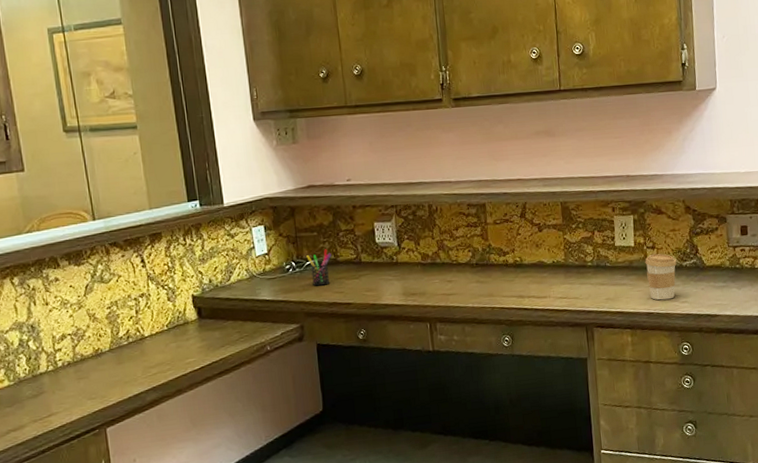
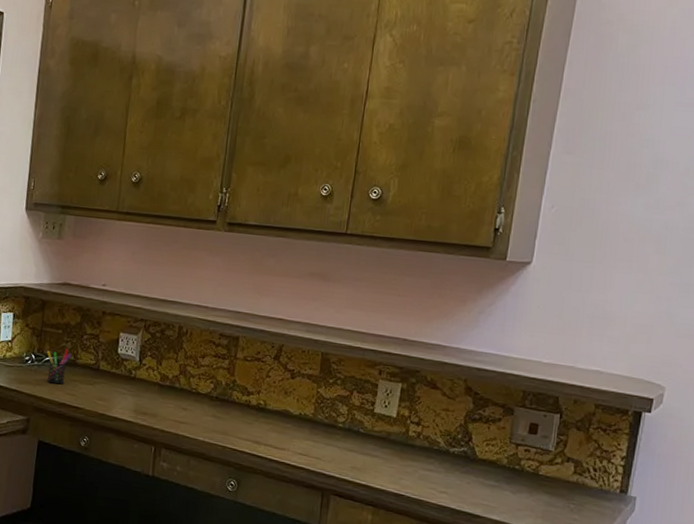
coffee cup: present [645,254,677,300] -> none [403,431,443,485]

